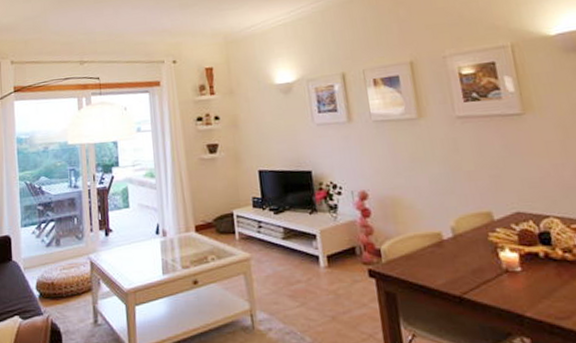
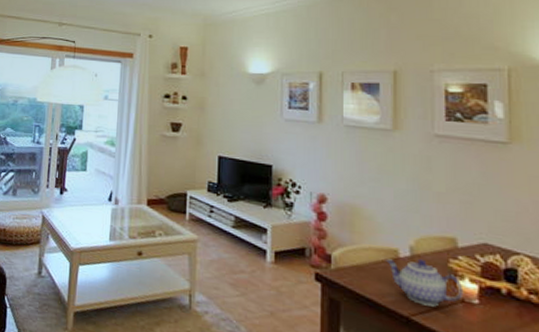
teapot: none [432,237,507,282] -> present [386,258,464,307]

